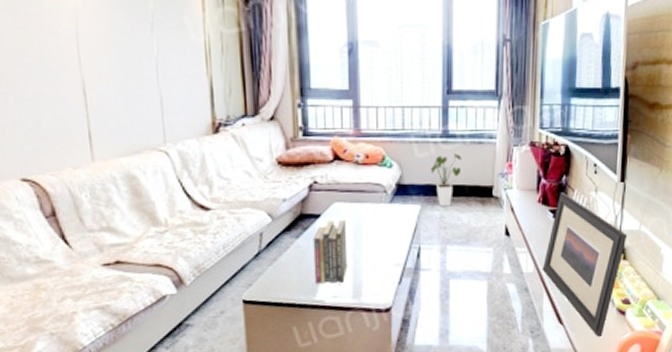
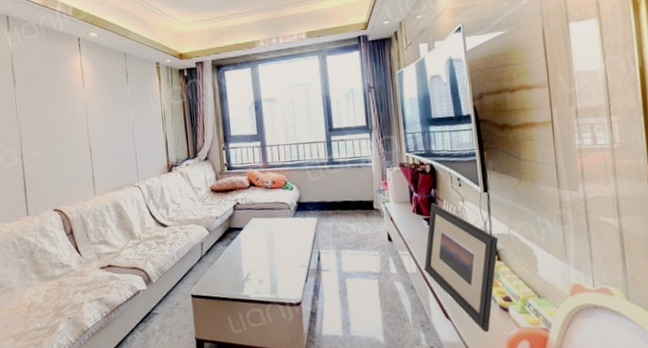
books: present [313,220,348,284] -> none [238,232,265,282]
house plant: present [430,154,462,207] -> none [322,176,347,219]

